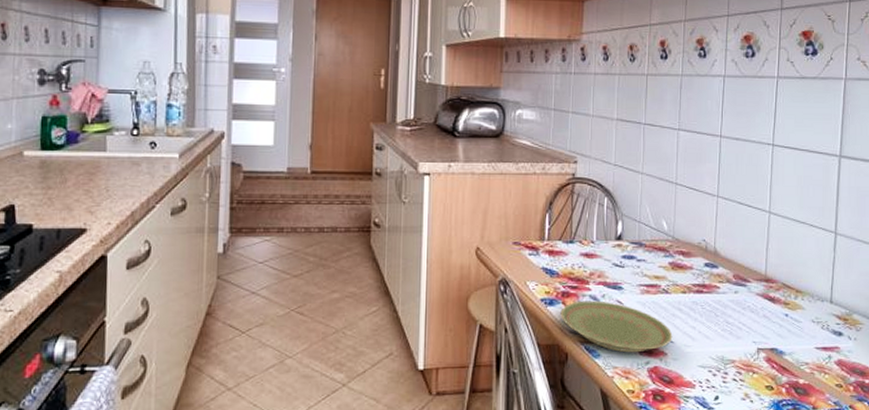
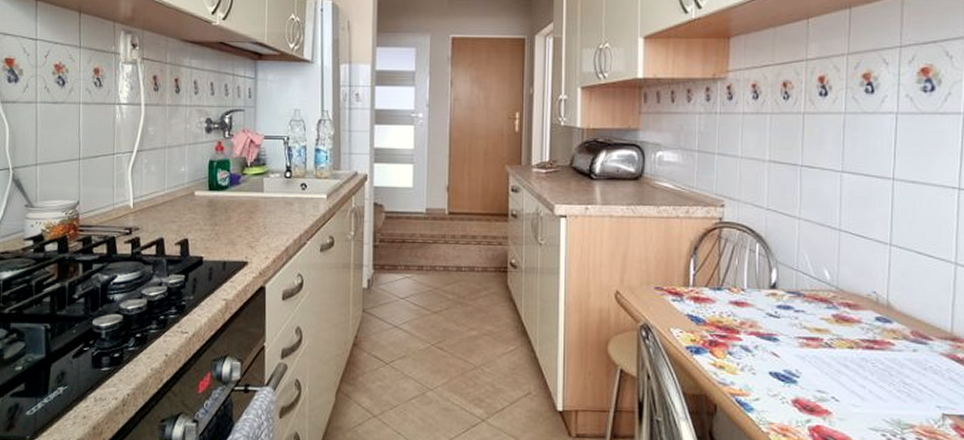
plate: present [560,300,673,353] -> none [708,350,838,409]

